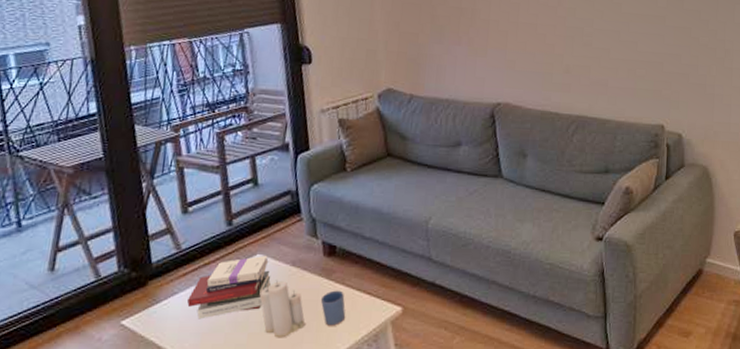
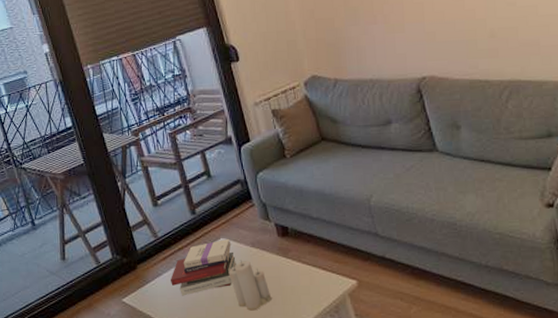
mug: present [320,290,346,326] -> none [281,267,307,299]

